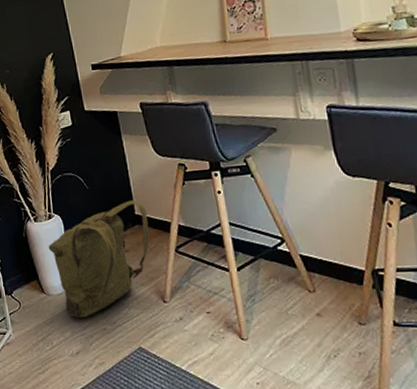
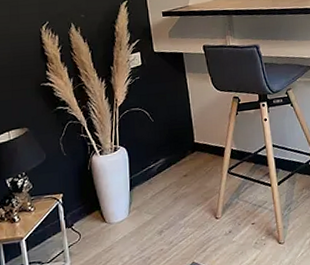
backpack: present [48,200,150,318] -> none [112,129,206,242]

